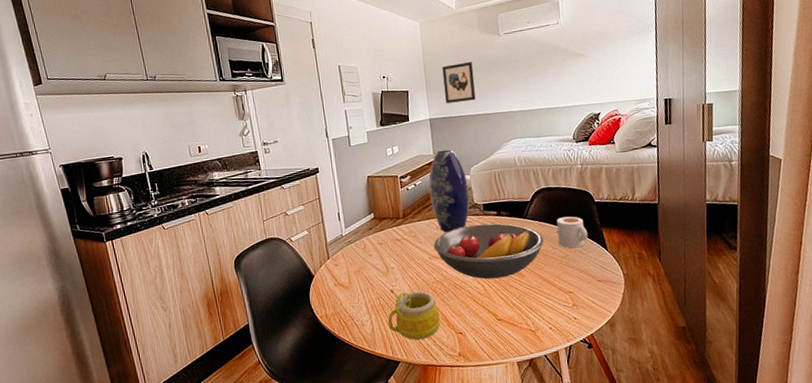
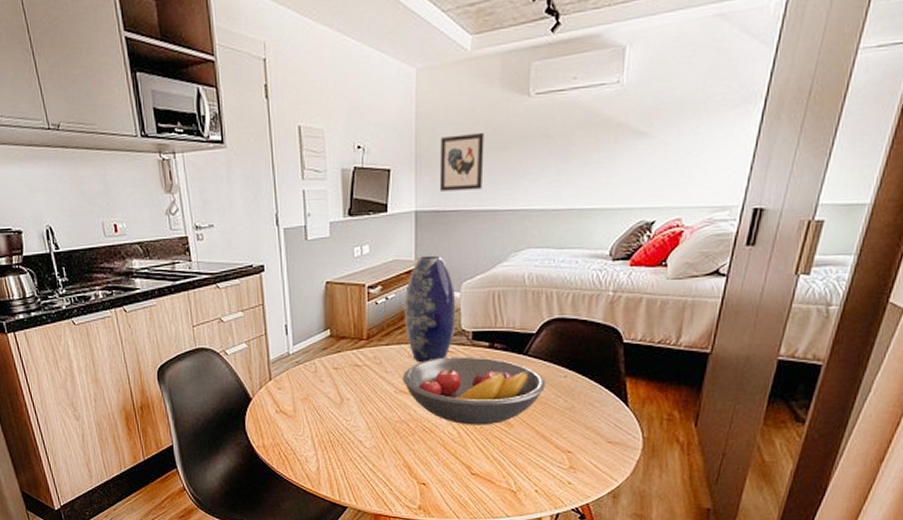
mug: present [387,289,440,341] -> none [336,424,400,486]
mug: present [556,216,588,249] -> none [564,358,606,399]

